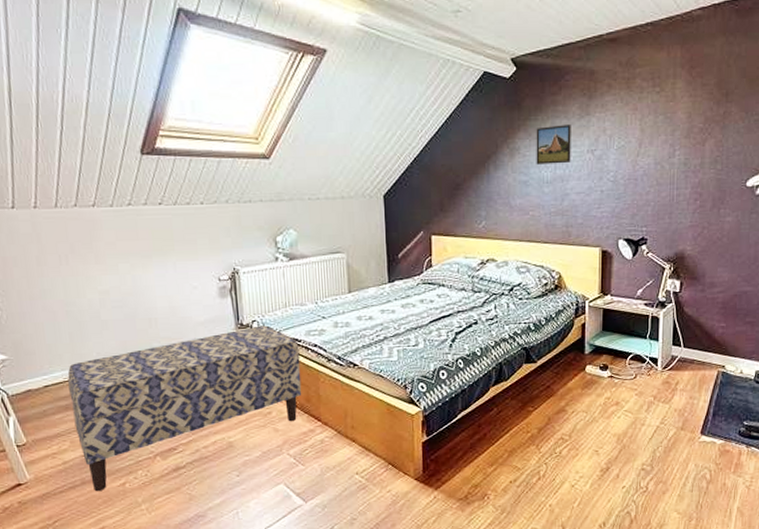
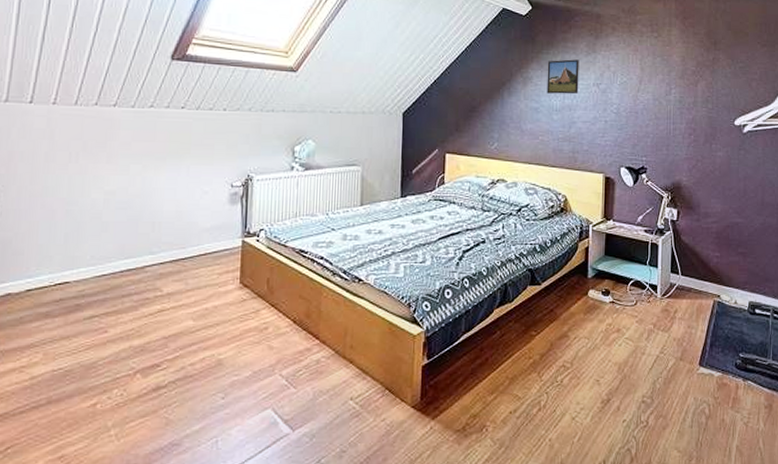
bench: present [67,325,302,492] -> none [52,235,305,413]

